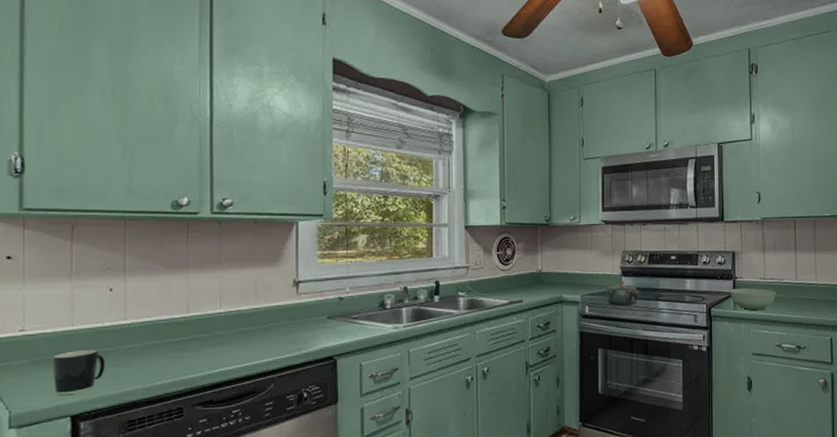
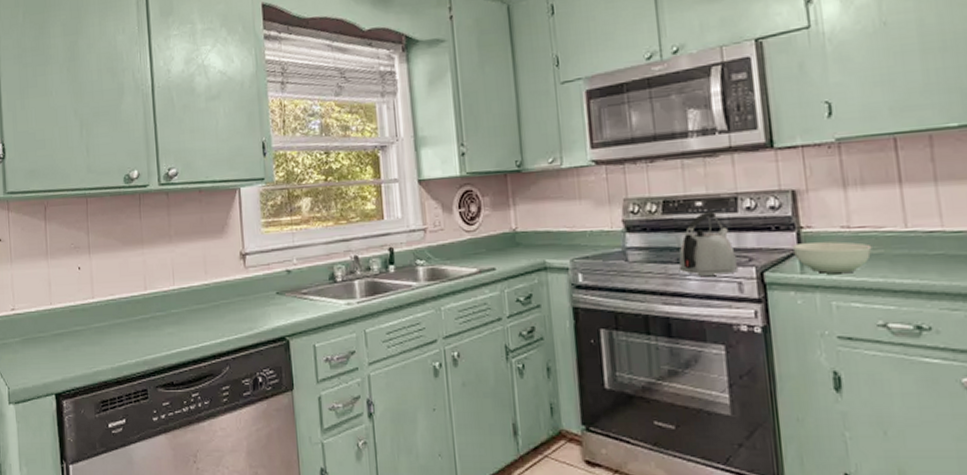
mug: present [52,349,105,396] -> none [37,327,80,374]
cooking pot: present [606,281,639,305] -> none [605,239,653,272]
kettle: none [656,263,696,311] -> present [678,211,739,277]

